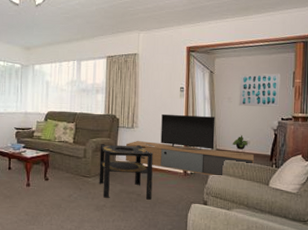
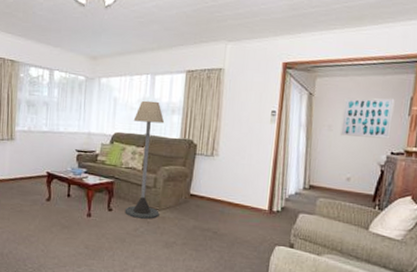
floor lamp: none [59,83,91,186] -> present [124,100,165,219]
side table: present [99,144,154,200] -> none [169,173,235,239]
media console: present [126,113,254,177] -> none [202,141,354,218]

